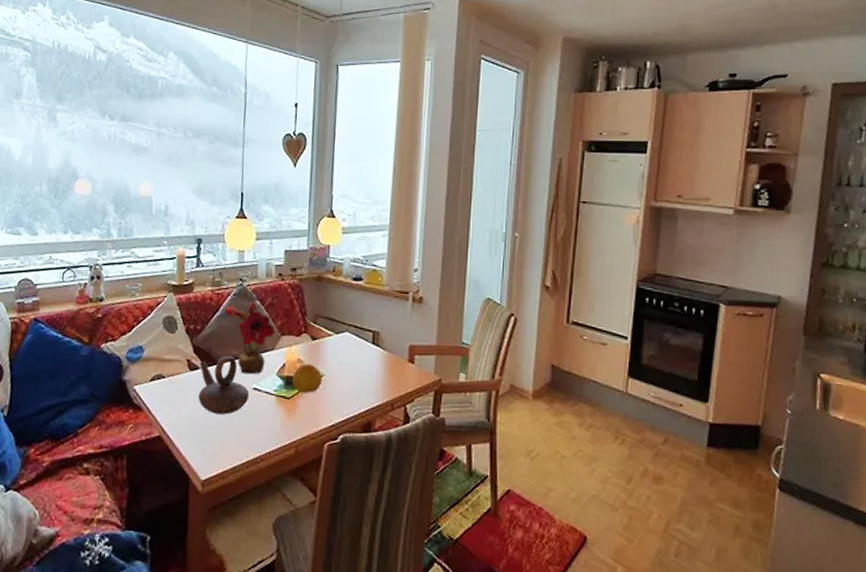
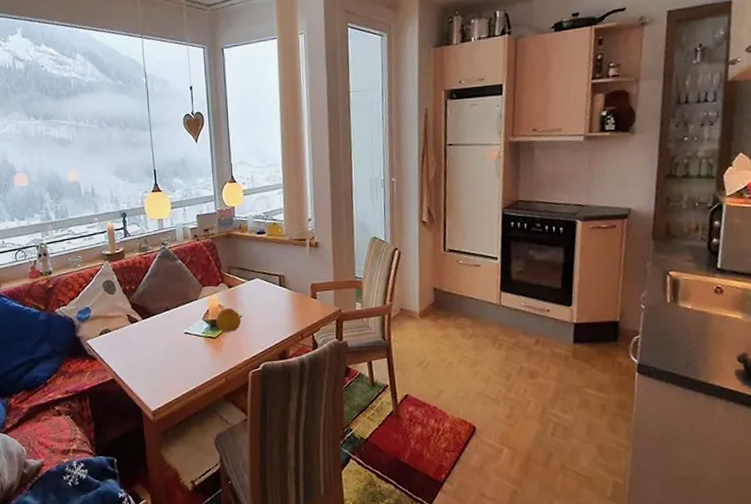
teapot: present [198,355,250,415] -> none [138,308,183,357]
flower: present [224,301,276,375] -> none [152,260,198,322]

